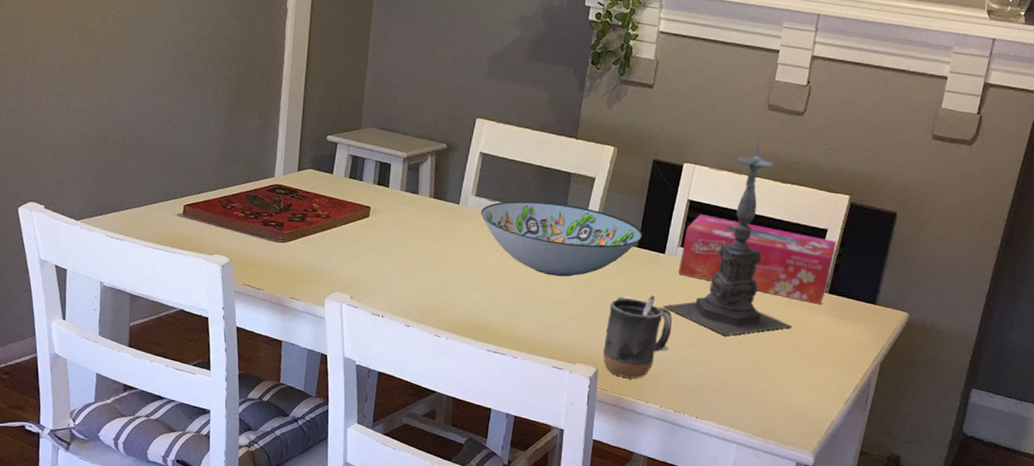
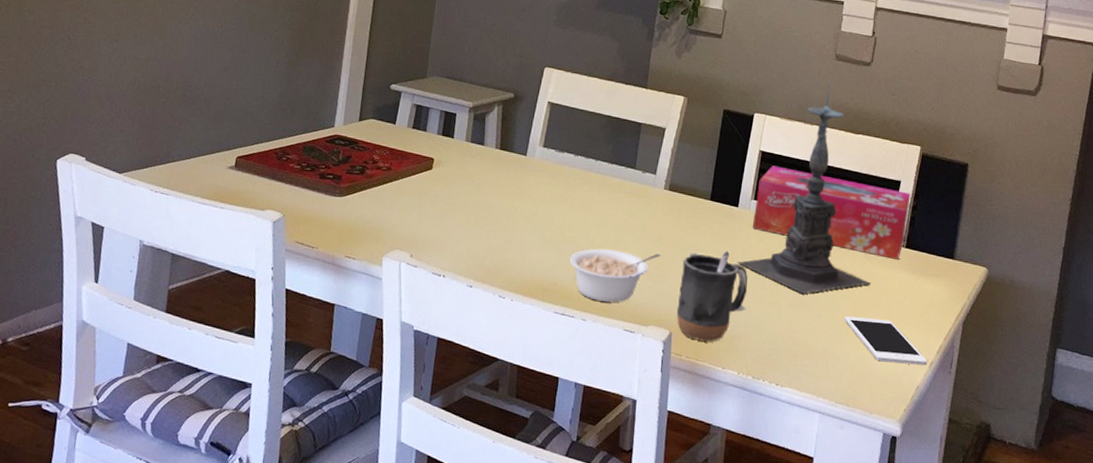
decorative bowl: present [481,200,643,277] -> none [548,152,715,232]
legume: none [501,292,589,342] -> present [569,248,661,302]
cell phone: none [764,356,843,403] -> present [844,316,927,366]

